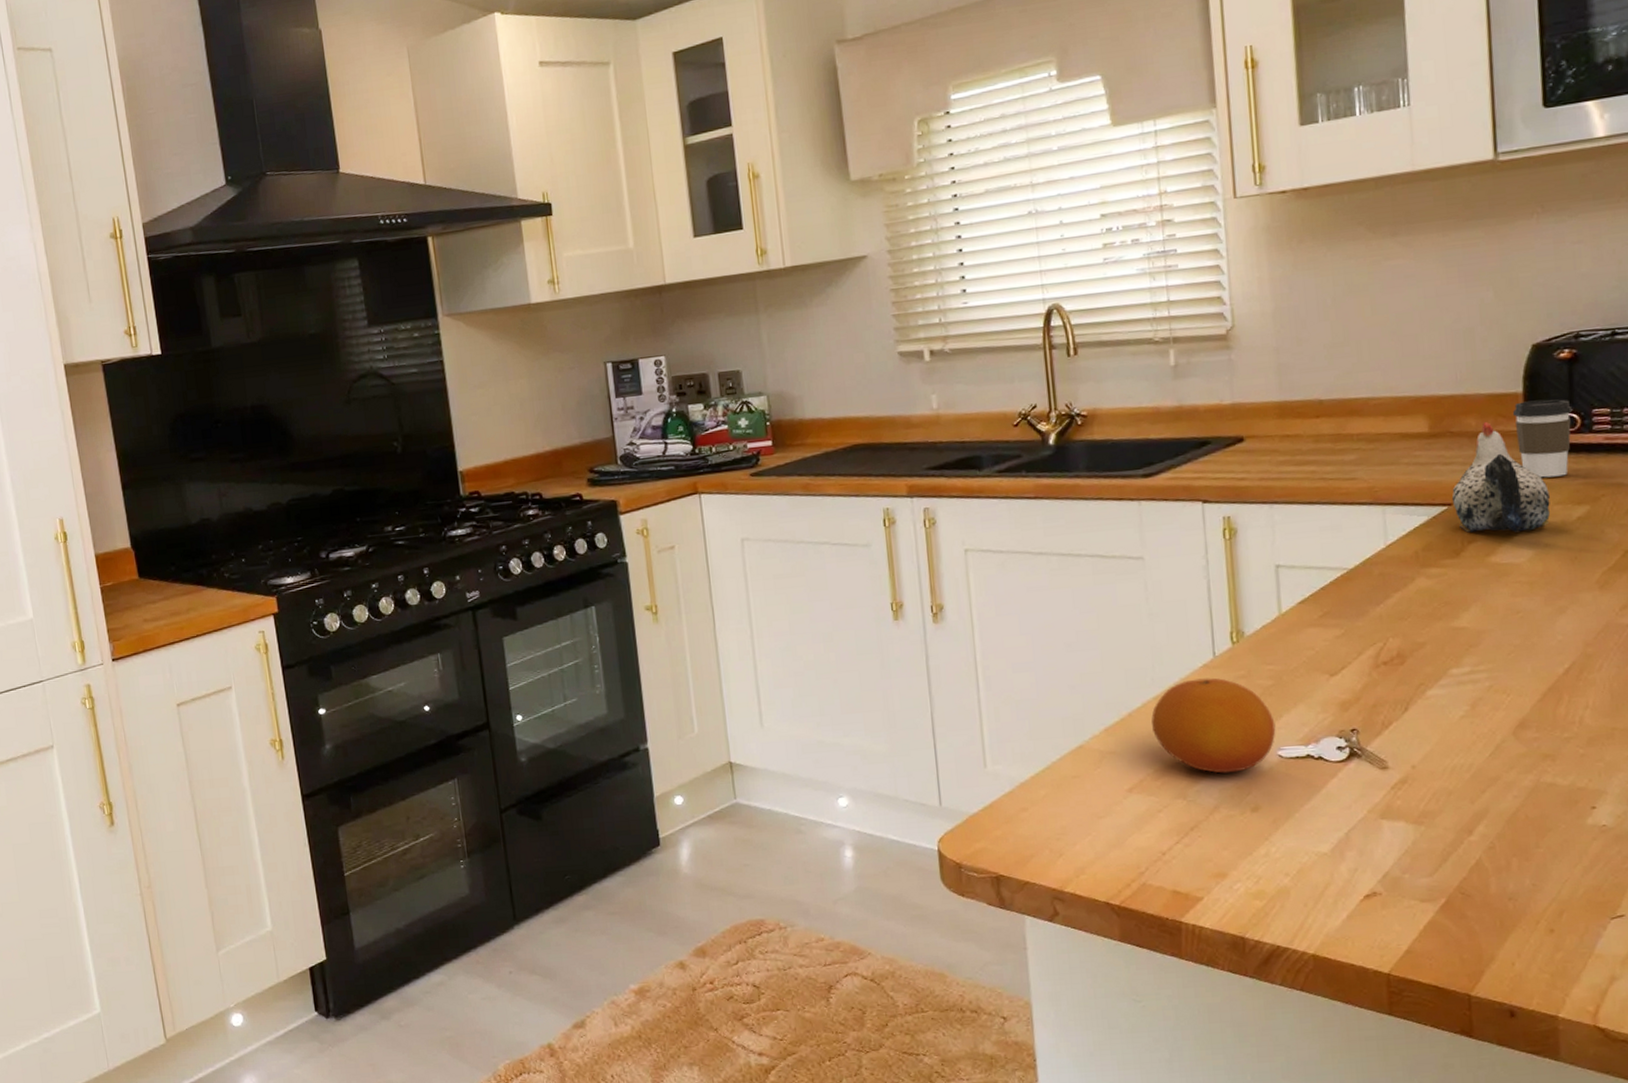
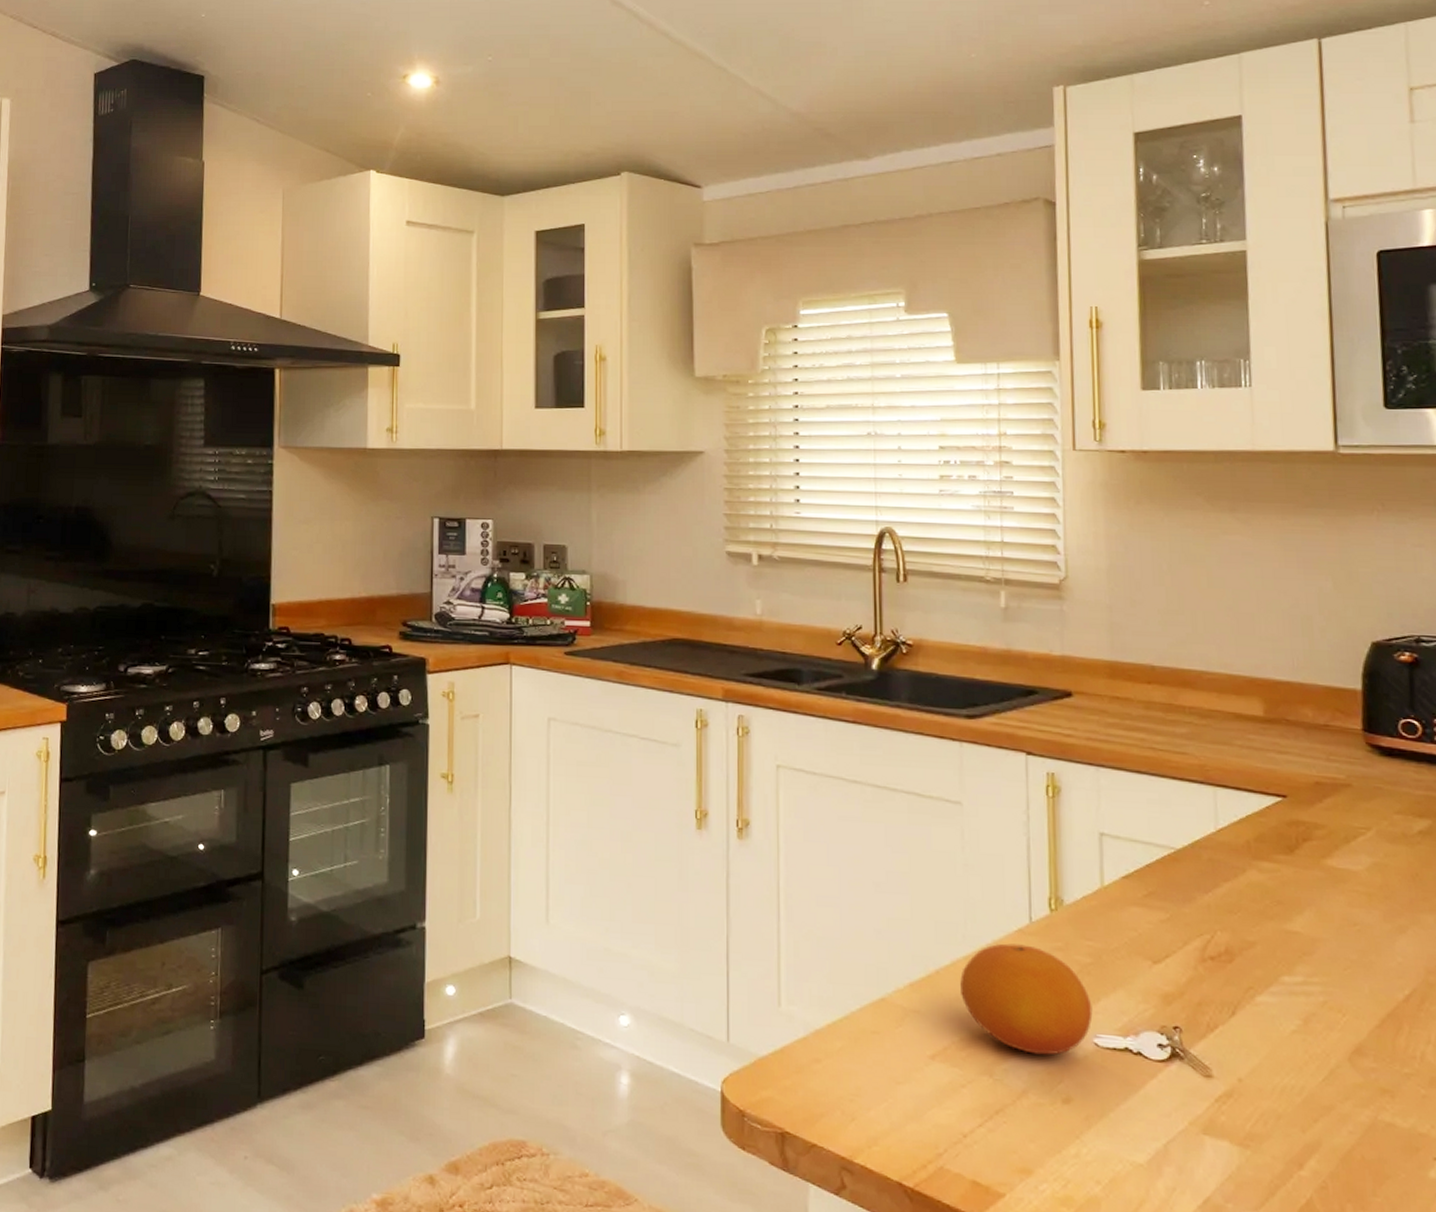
chicken figurine: present [1451,422,1551,533] -> none [1286,715,1391,838]
coffee cup: present [1513,399,1573,478] -> none [1352,699,1414,785]

